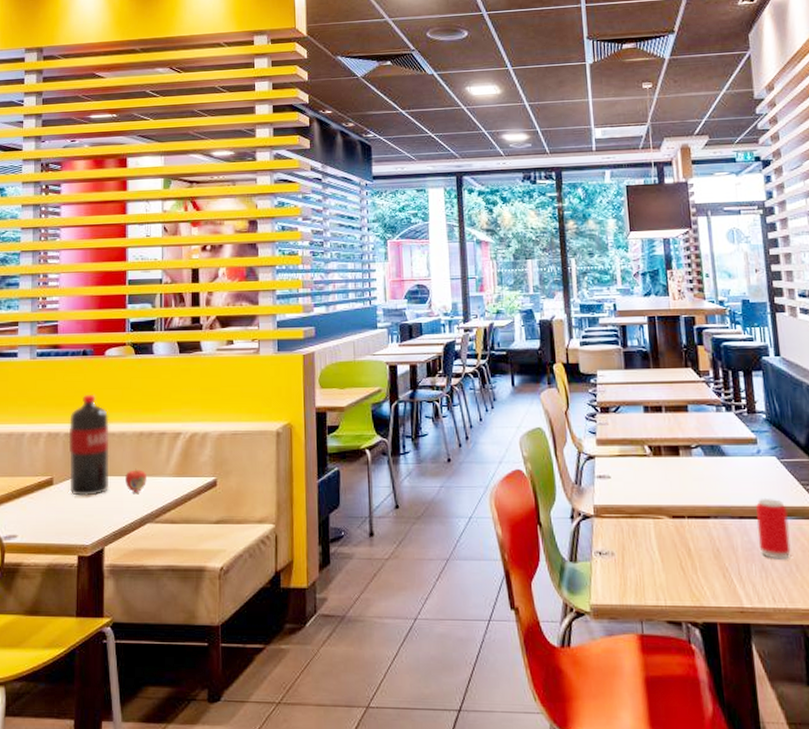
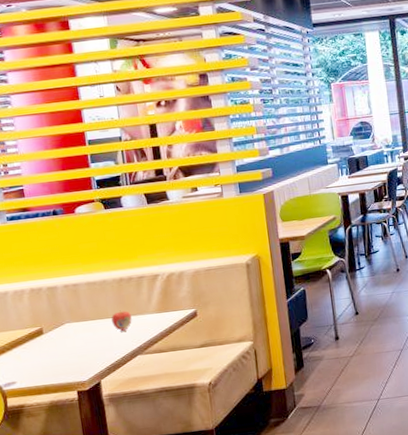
pop: present [68,395,110,496] -> none [49,250,98,341]

